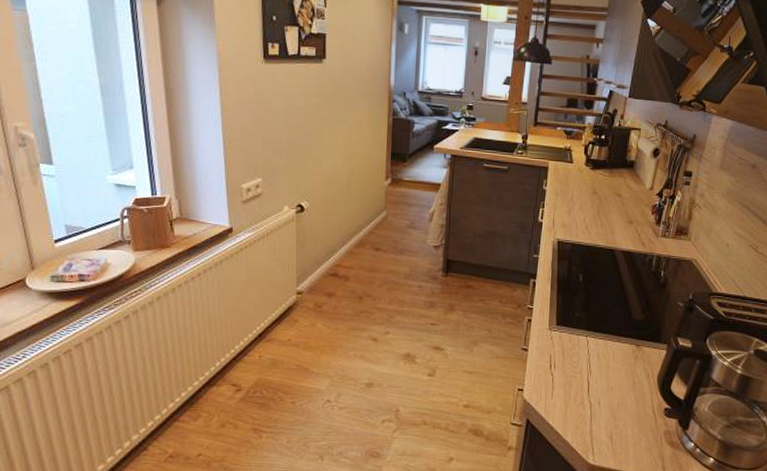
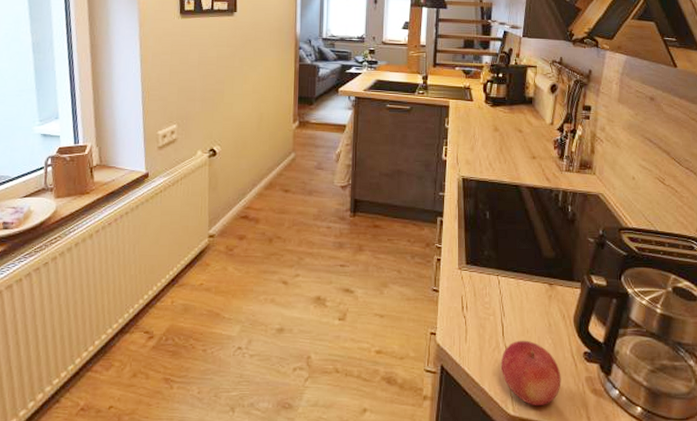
fruit: none [584,397,641,457] -> present [500,340,561,406]

